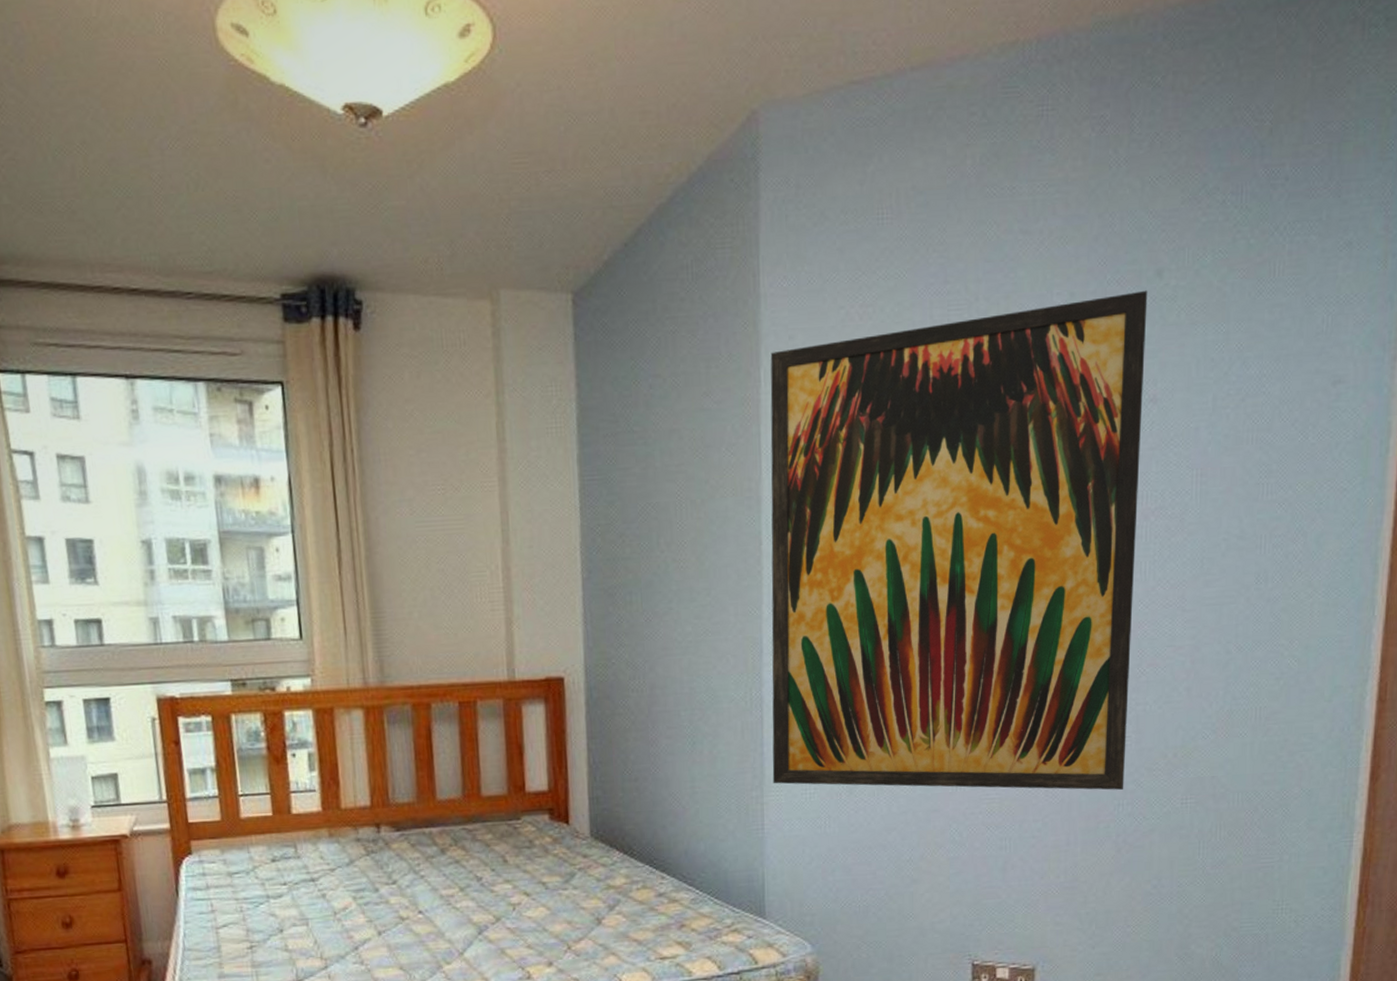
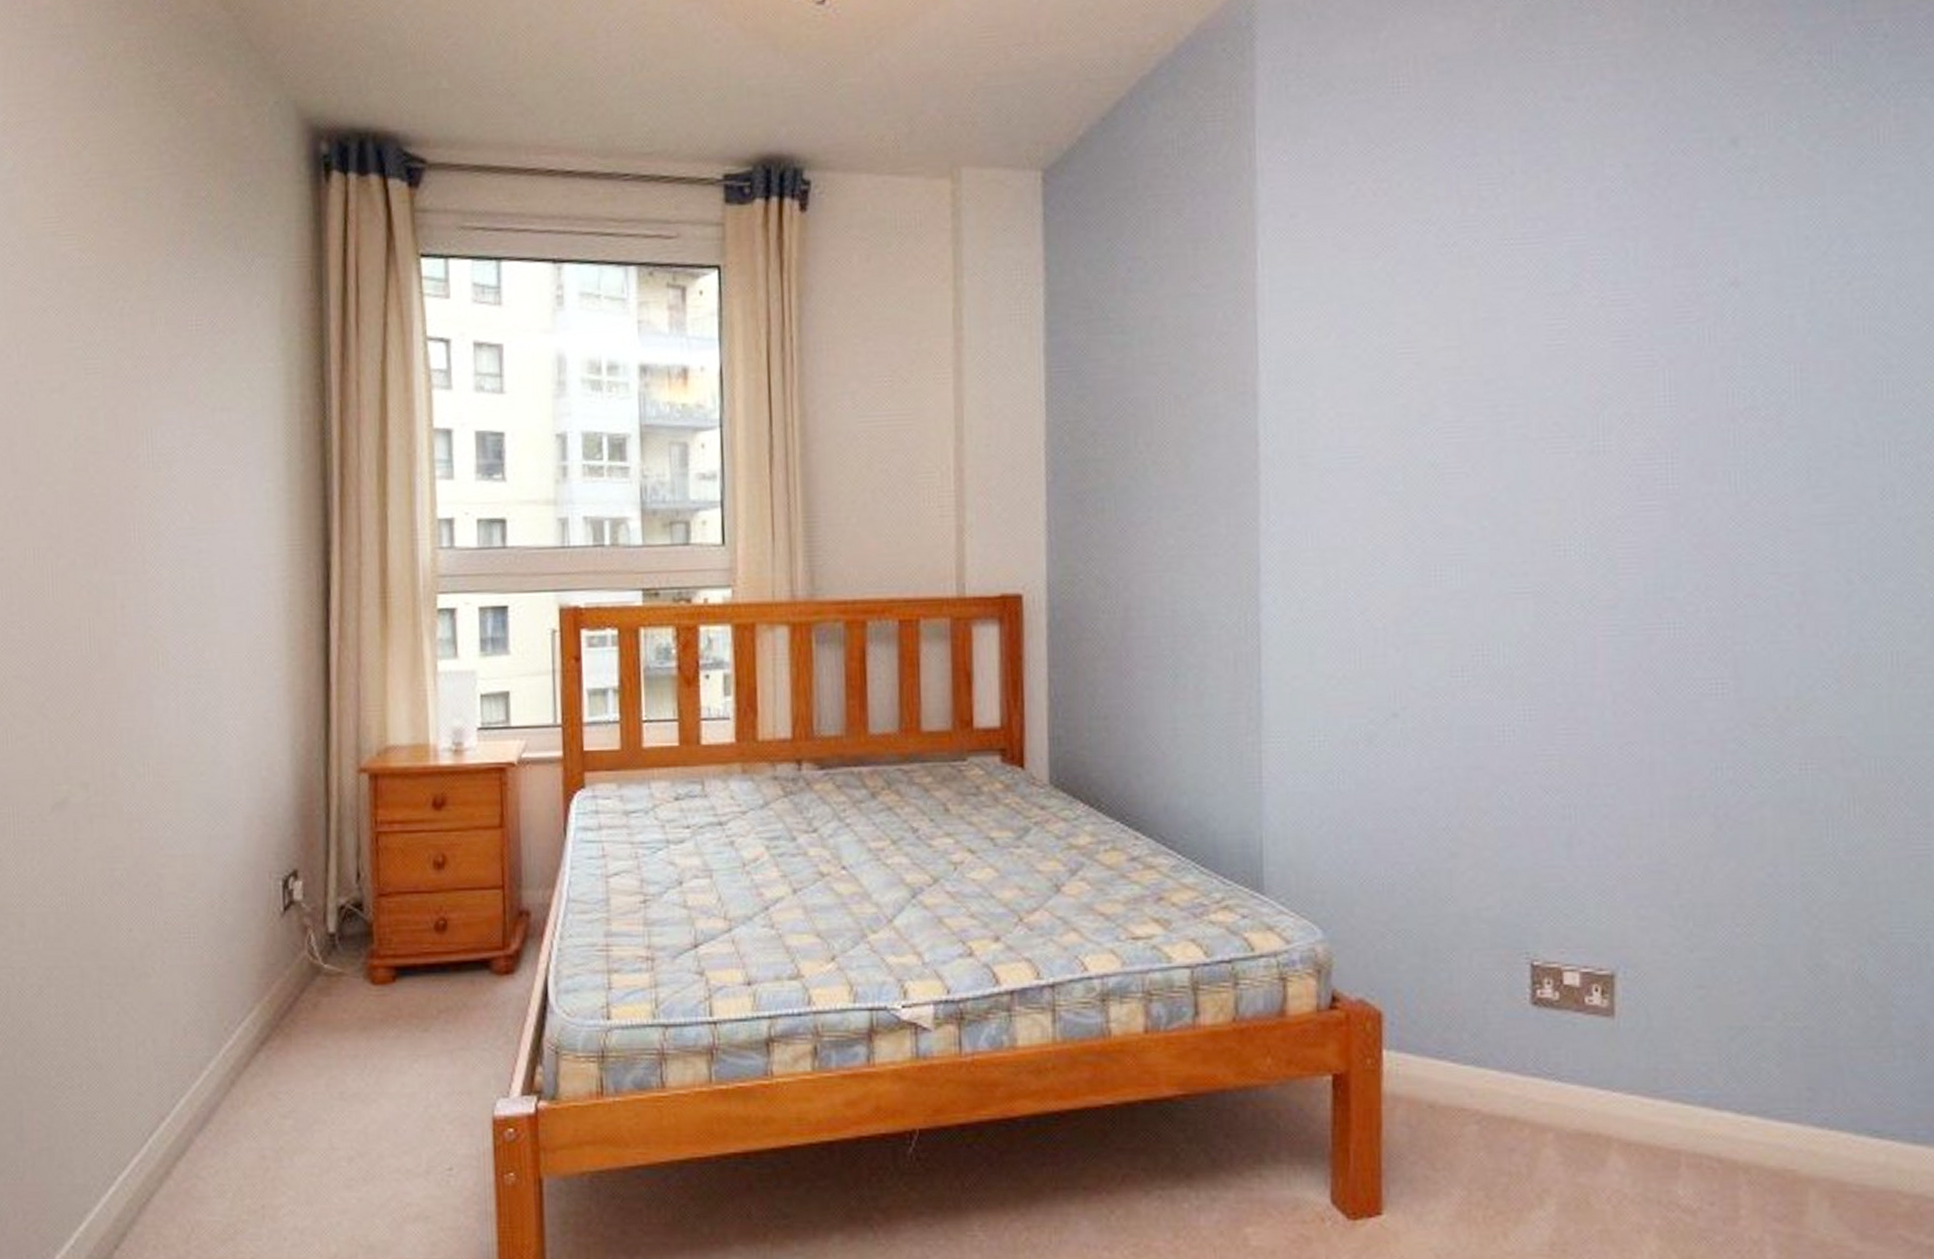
wall art: present [770,290,1148,790] -> none [1268,160,1723,750]

